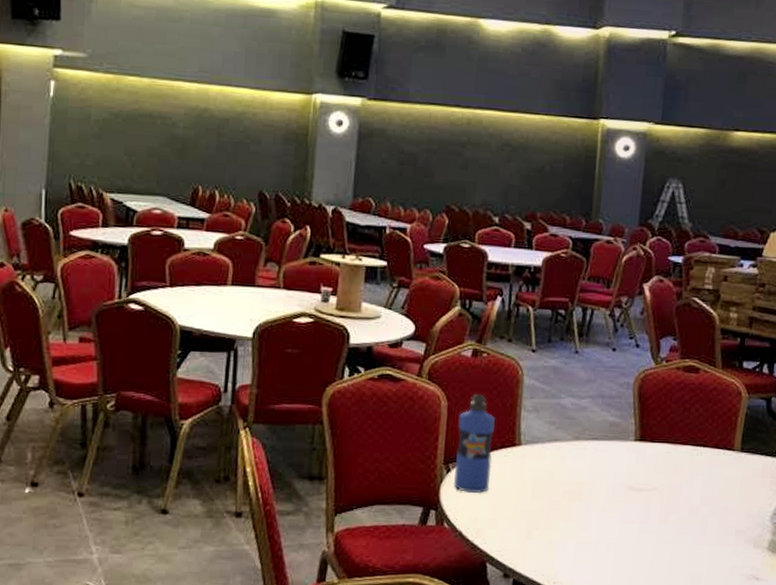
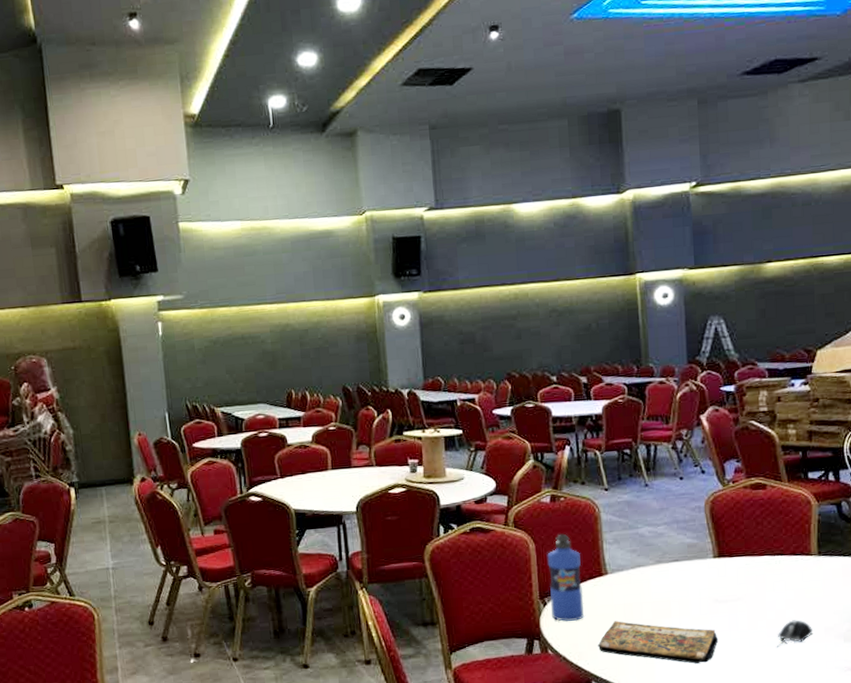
book: none [498,498,627,555] -> present [597,621,719,664]
computer mouse: none [684,518,725,547] -> present [776,620,814,648]

